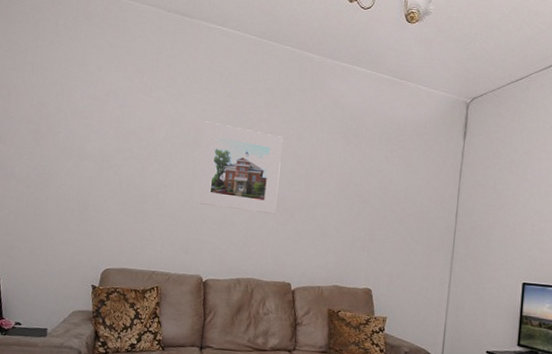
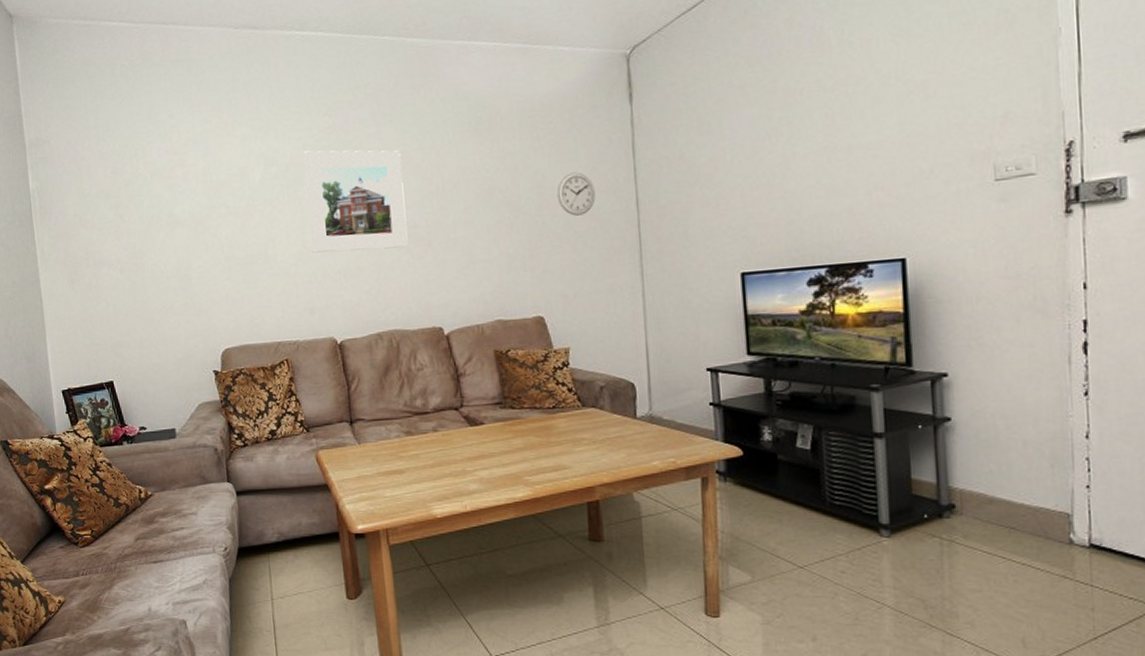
wall clock: none [398,182,427,216] -> present [557,172,596,216]

